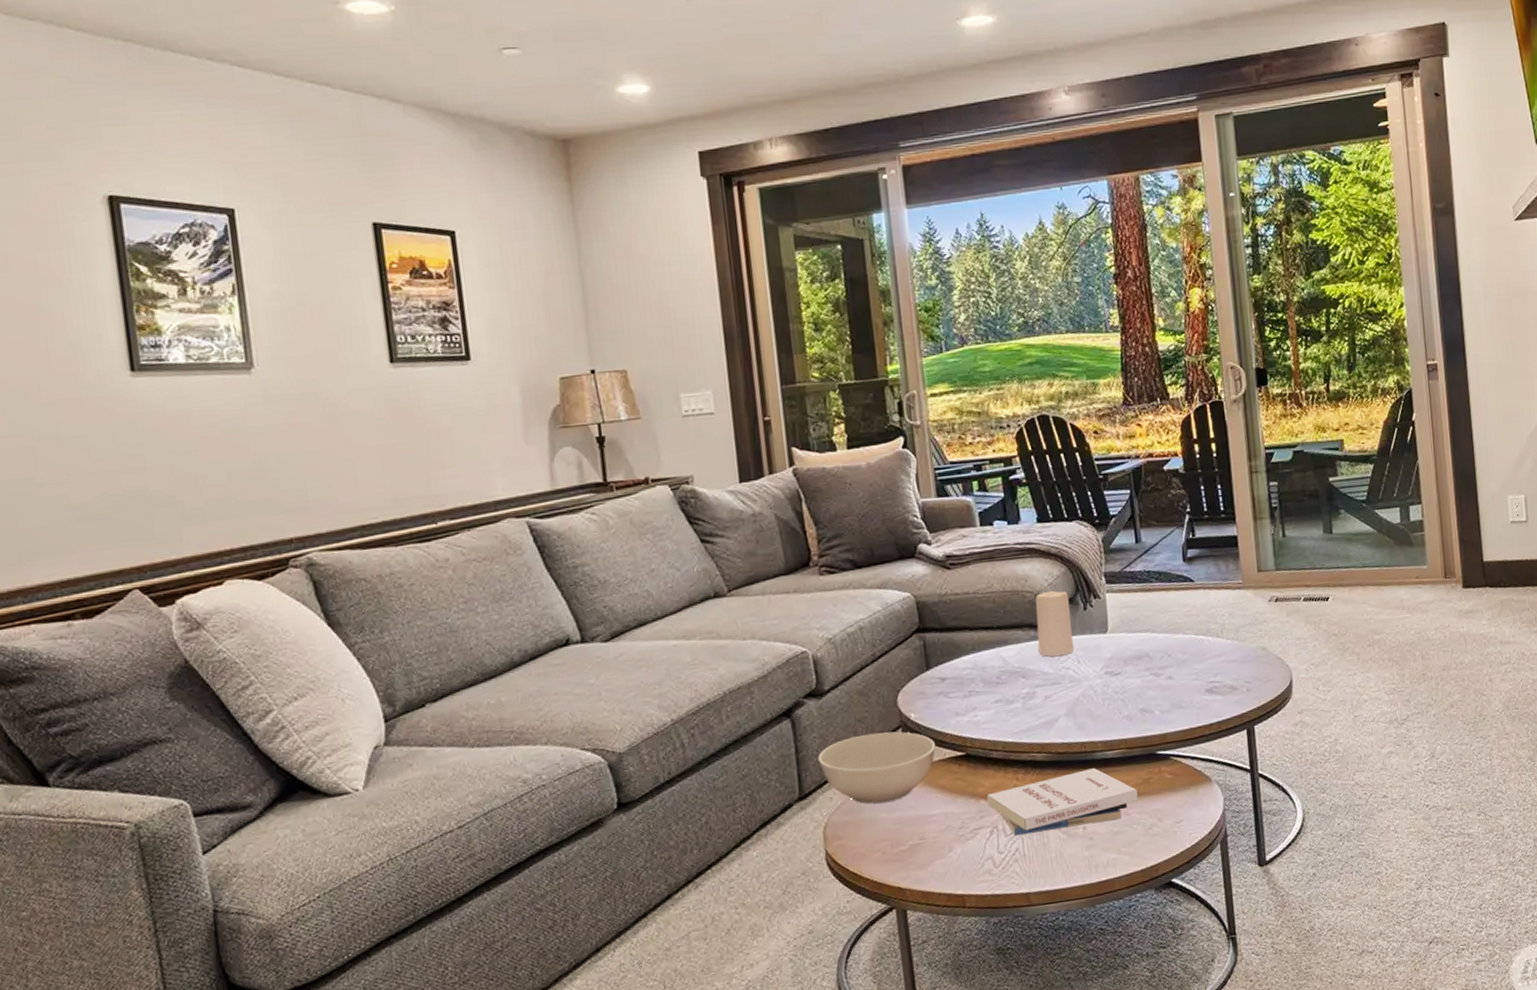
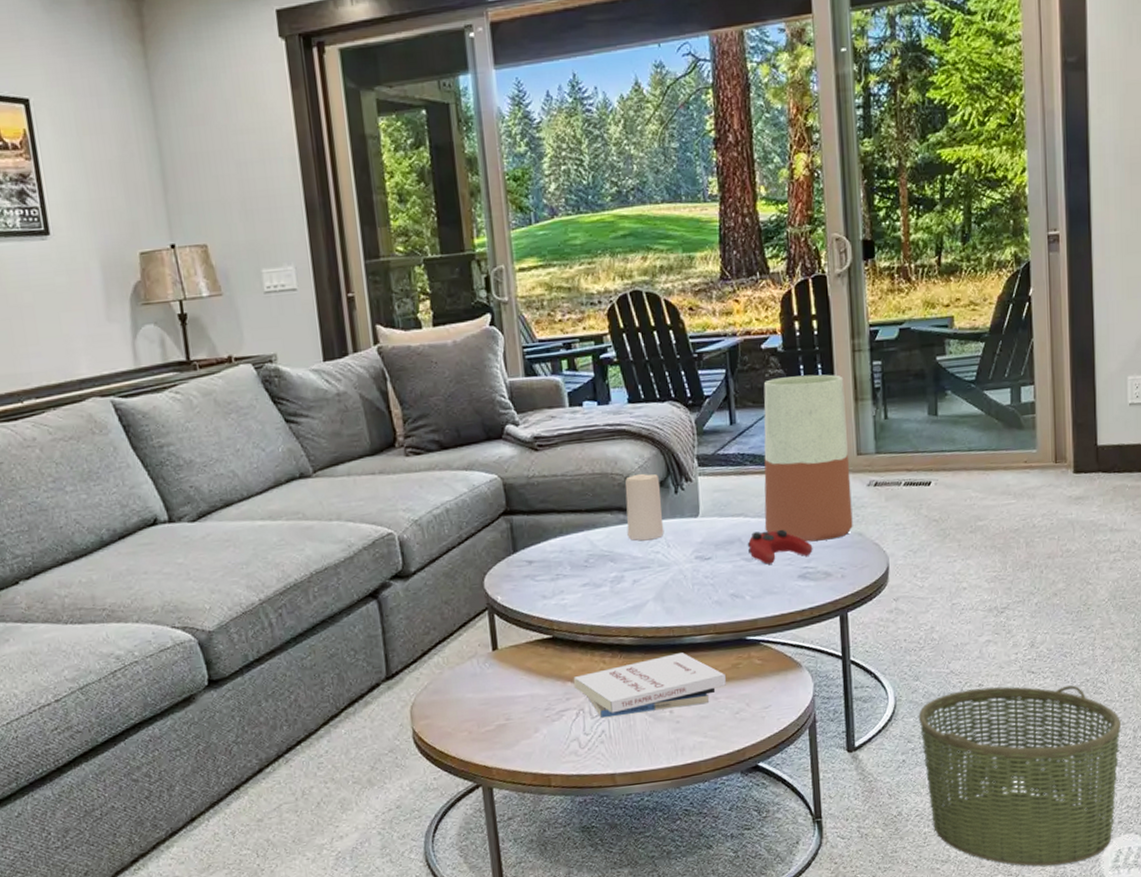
bowl: present [818,731,936,804] -> none [404,613,523,685]
game controller: none [1155,644,1219,679] -> present [747,529,813,565]
vase: none [1166,494,1256,657] -> present [763,374,853,542]
basket: none [1326,795,1522,979] -> present [918,685,1122,866]

